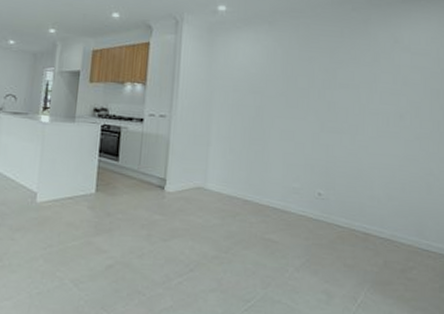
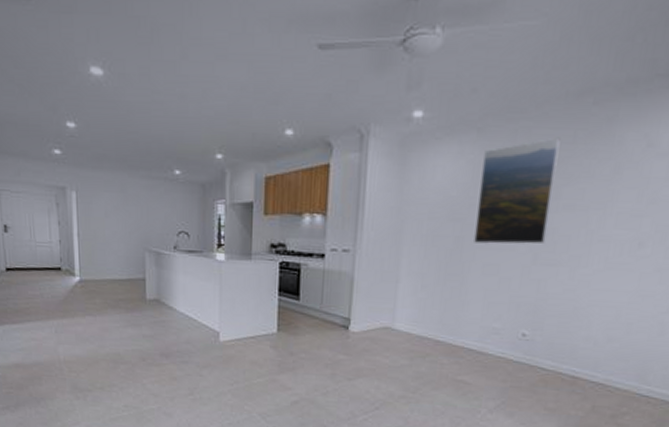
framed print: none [272,32,332,115] -> present [474,137,561,245]

